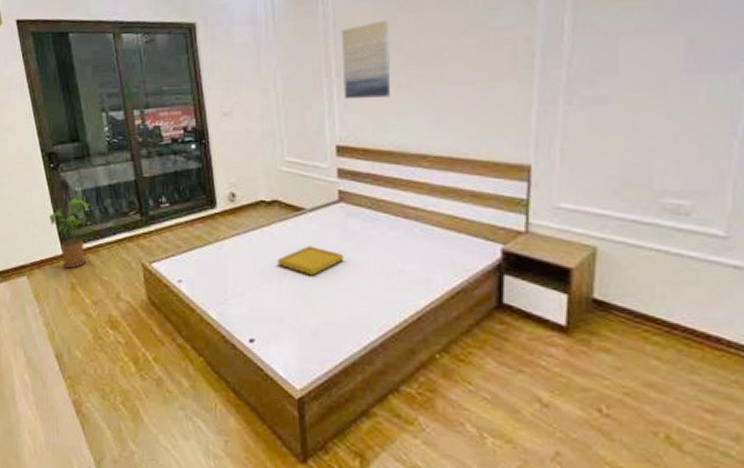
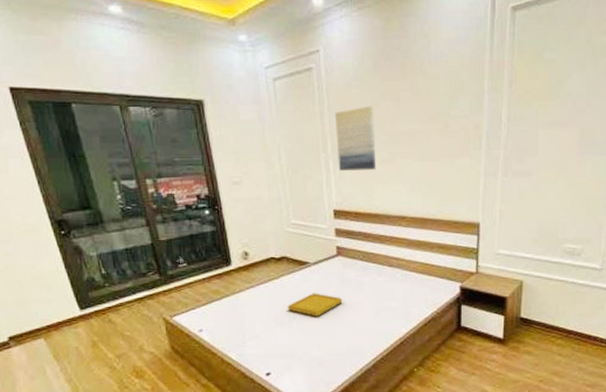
house plant: present [49,199,92,269] -> none [64,263,109,328]

